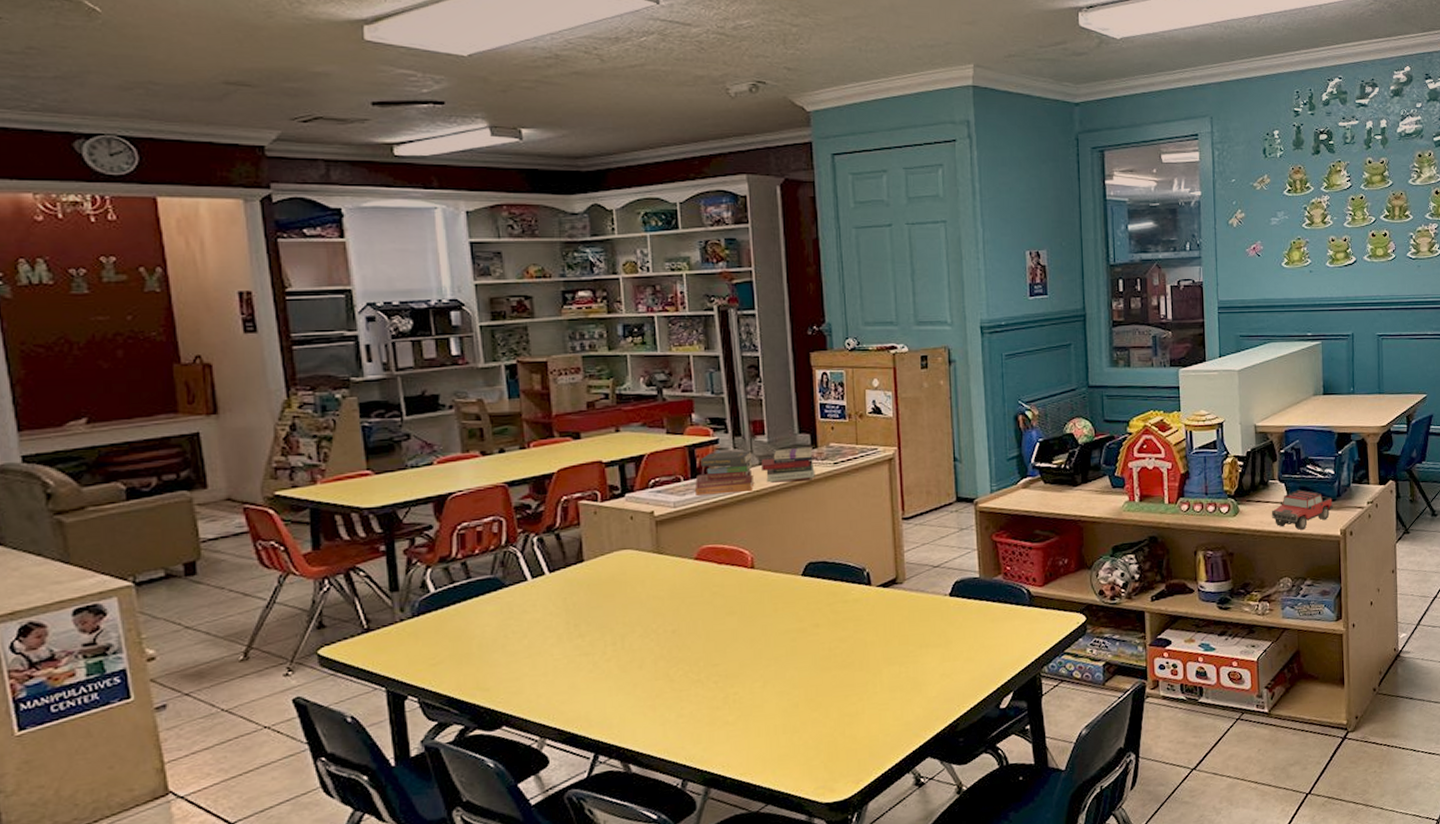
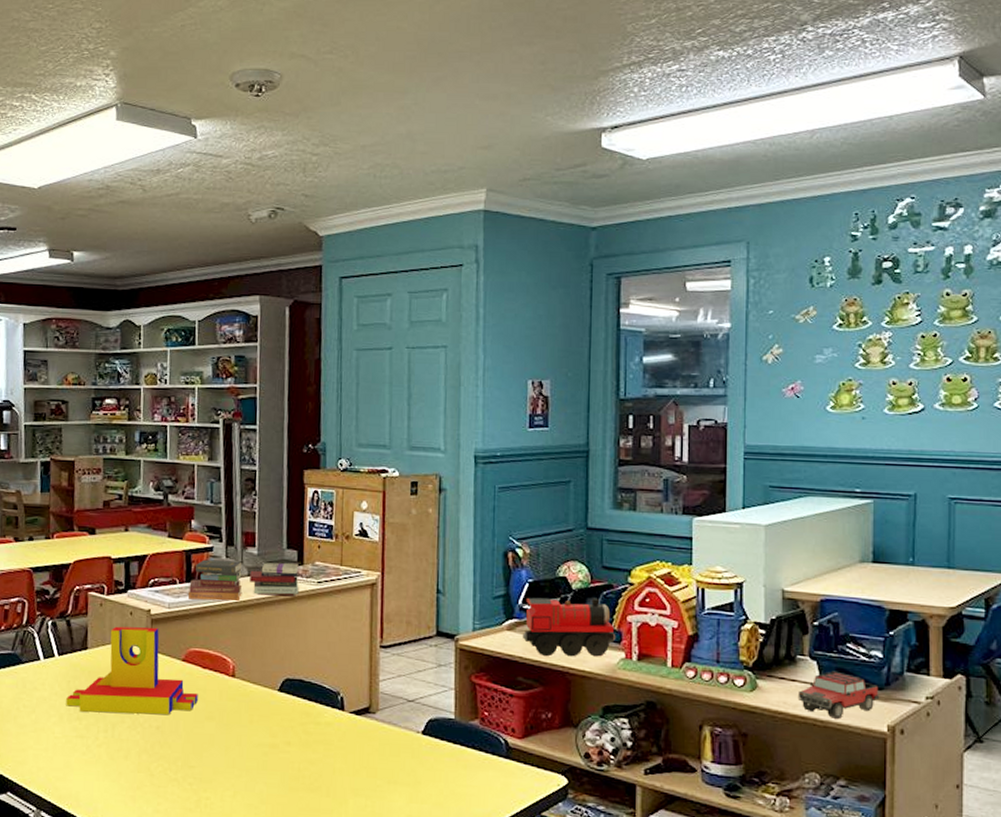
toy block set: none [564,529,716,628] -> present [66,626,198,716]
toy train: none [1036,449,1120,509] -> present [522,597,616,657]

